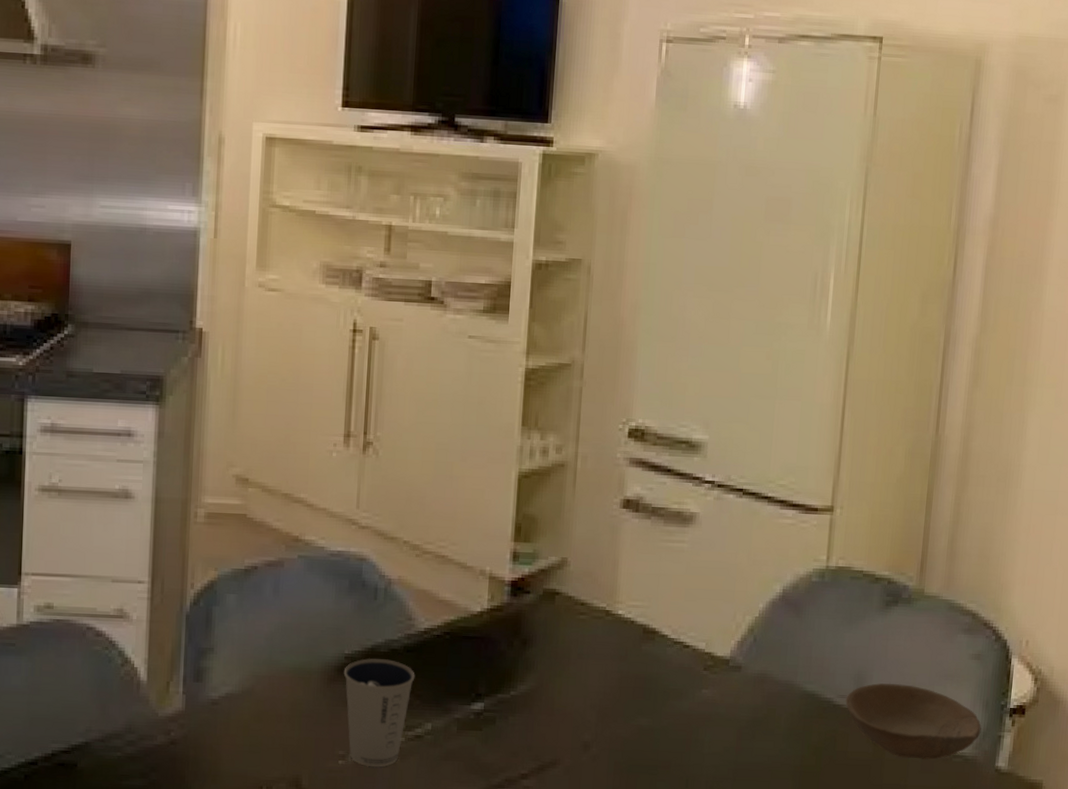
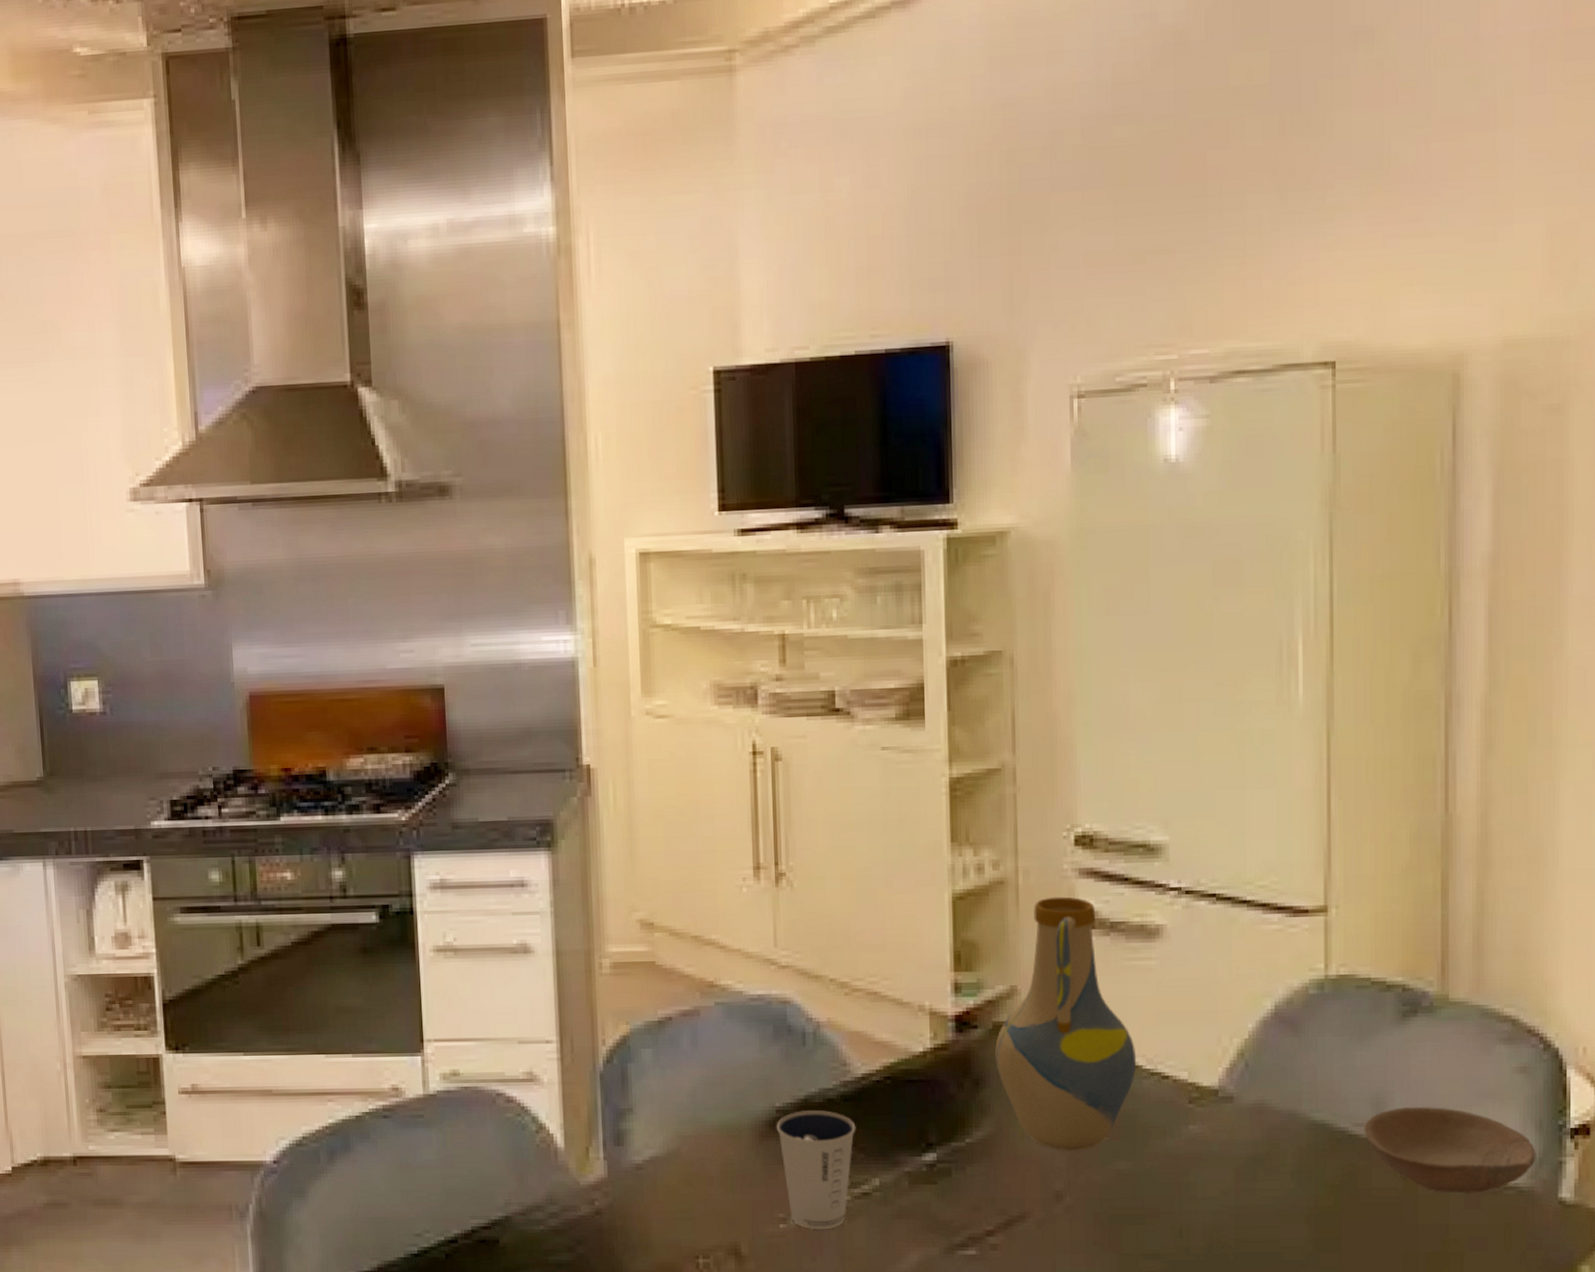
vase: none [543,481,664,707] -> present [995,896,1137,1151]

